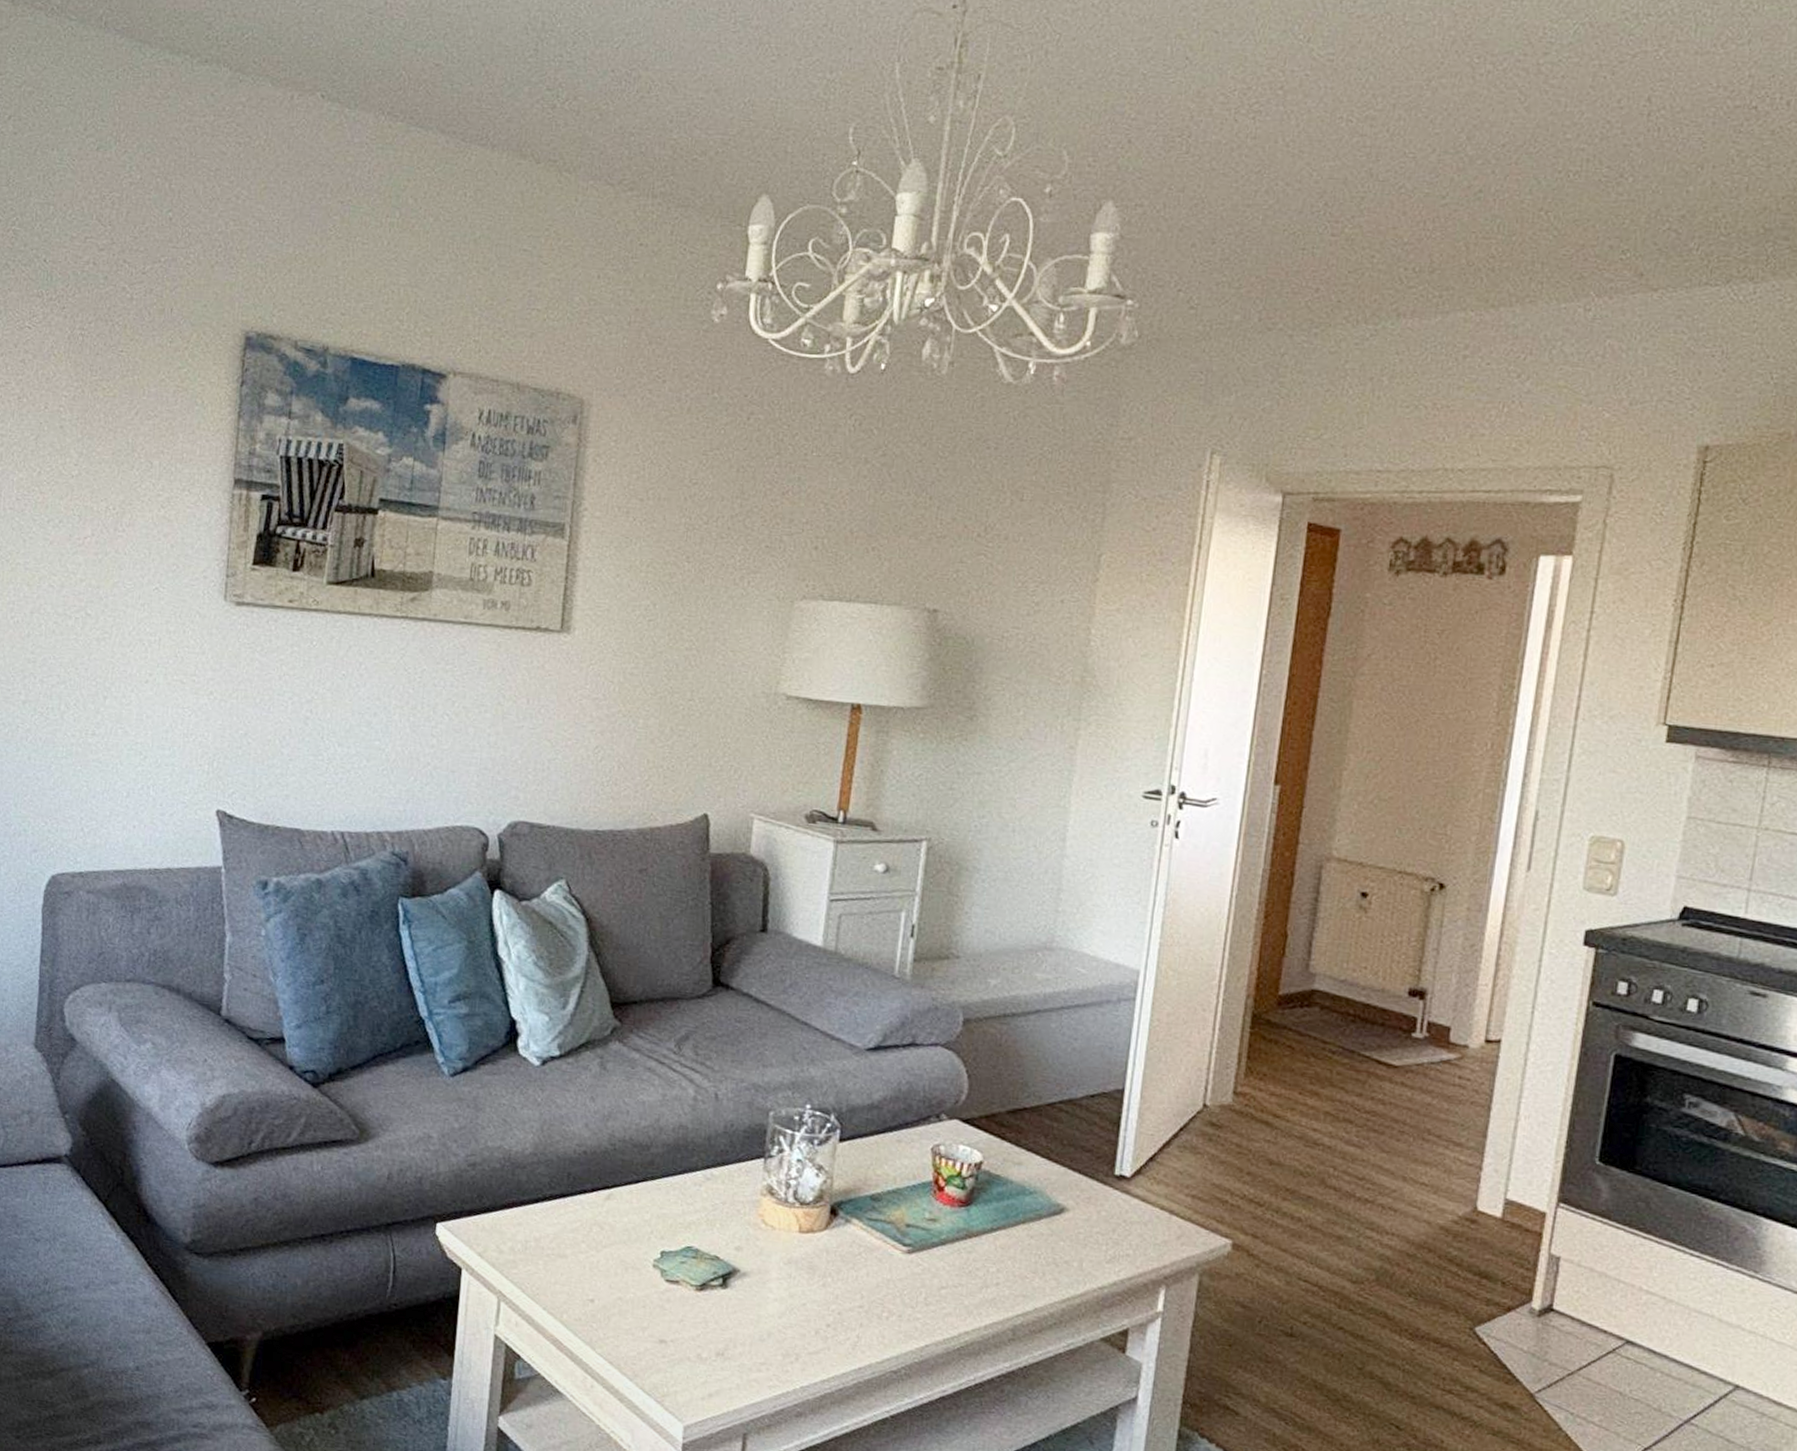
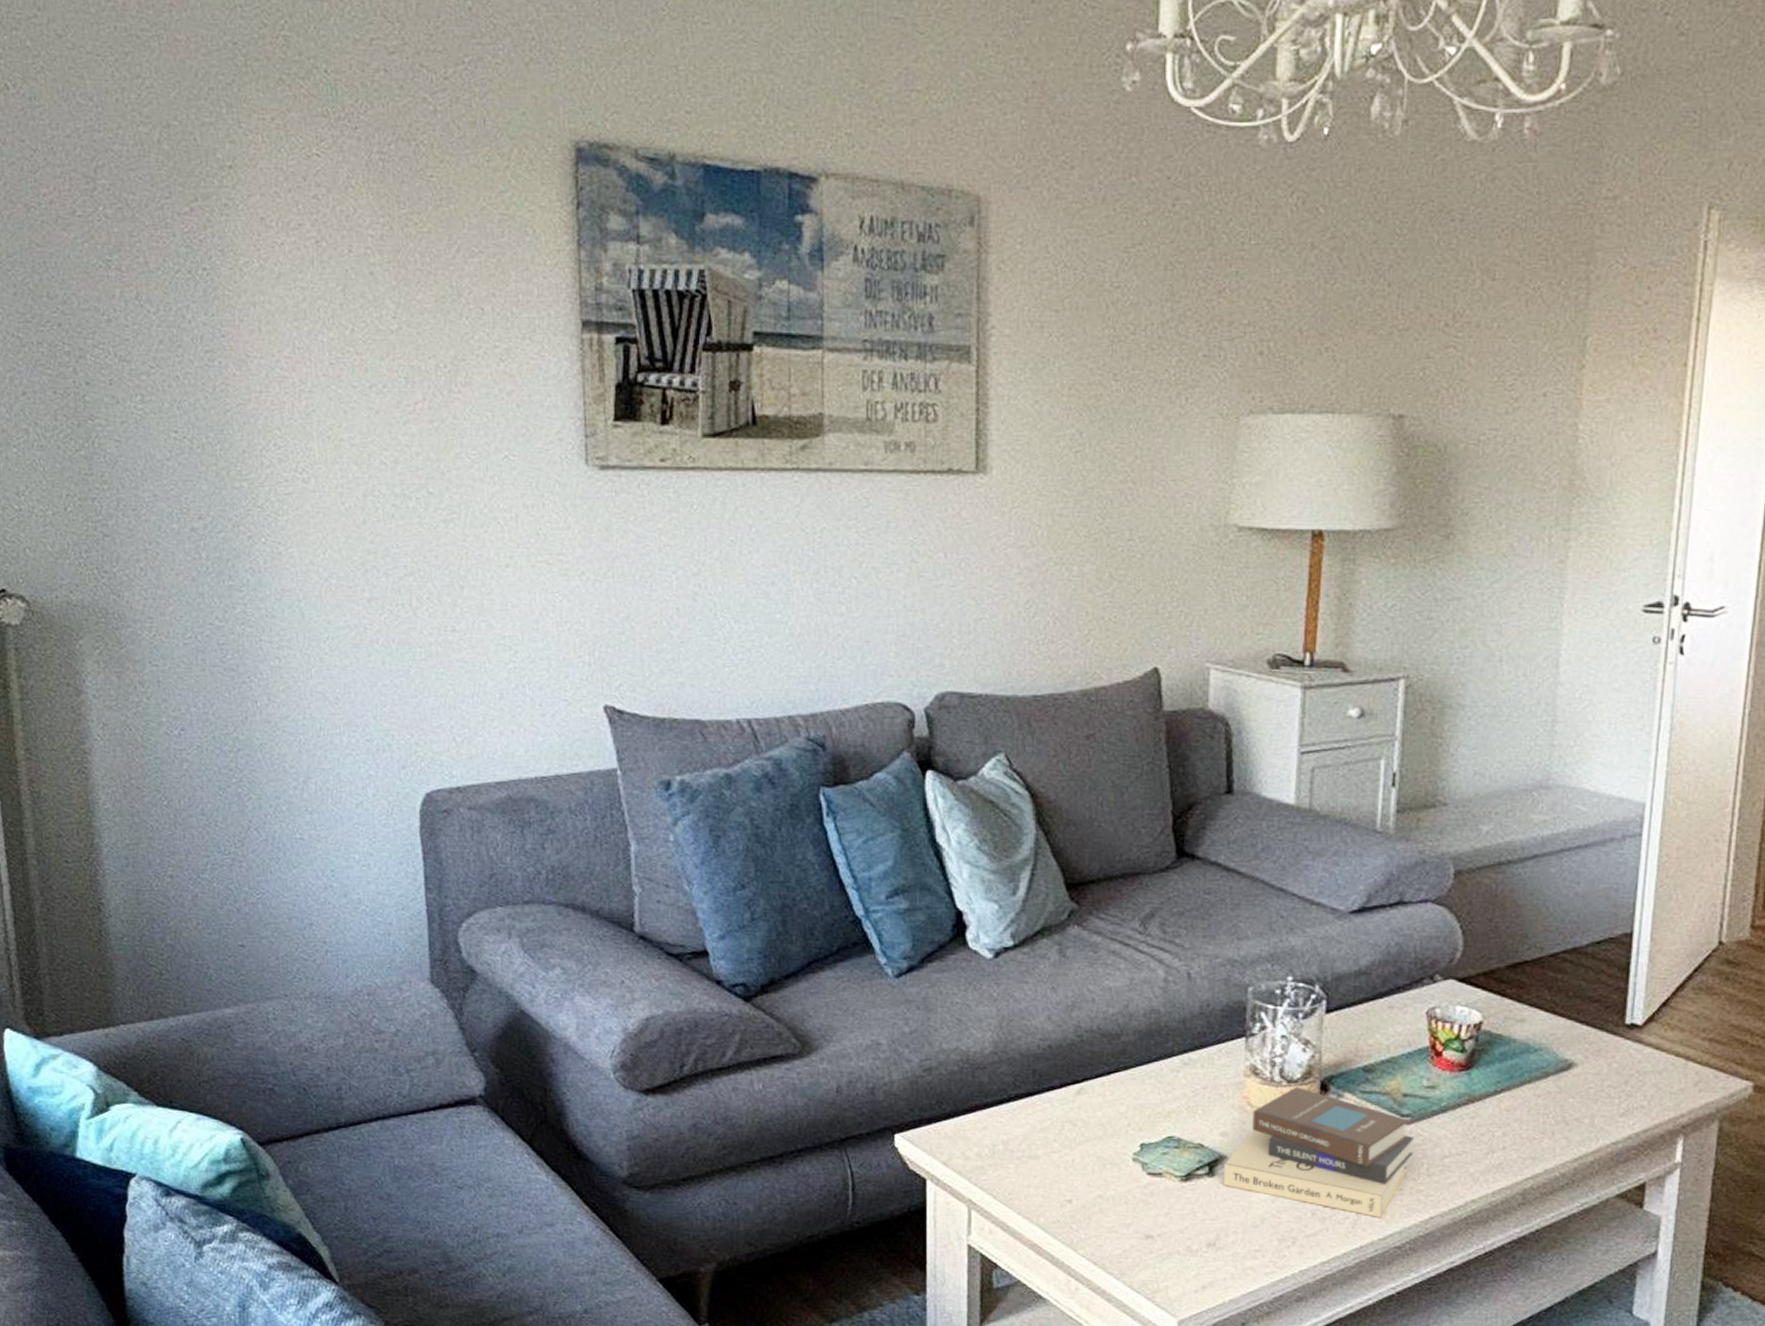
books: none [735,1209,915,1341] -> present [1224,1086,1415,1218]

